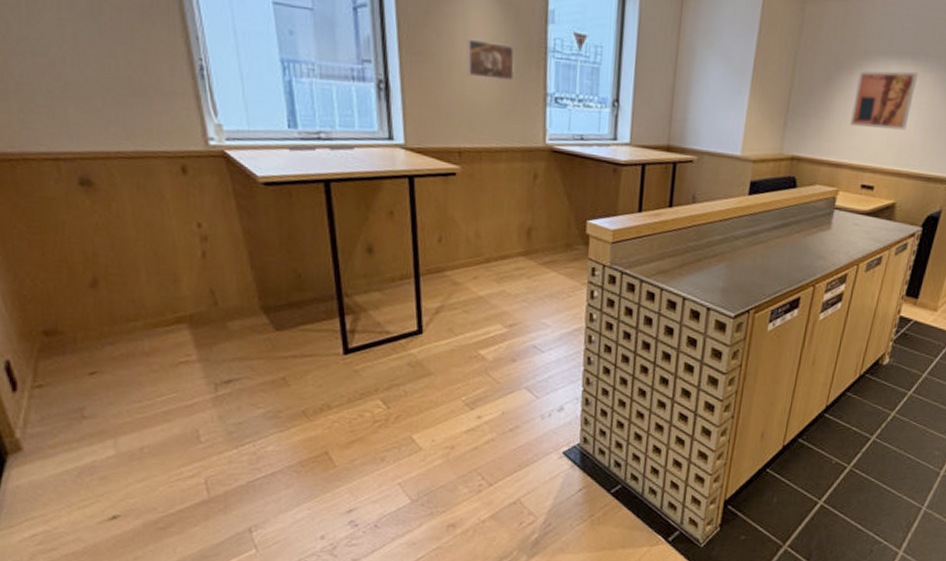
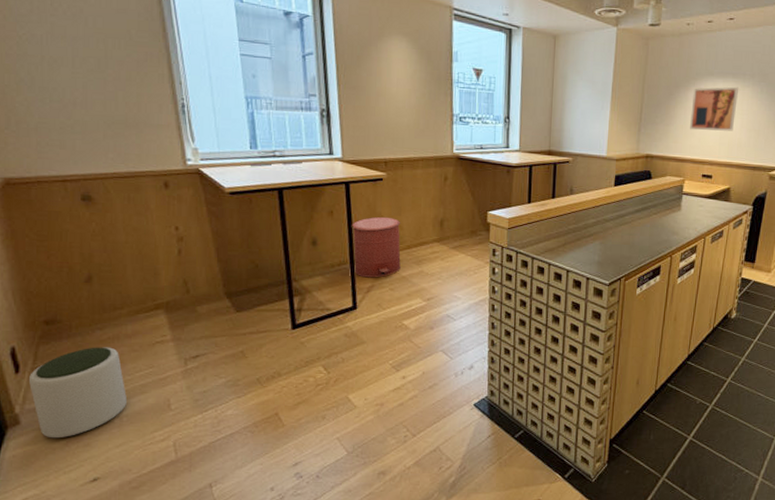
plant pot: none [28,364,147,469] -> present [28,347,127,439]
trash can: none [416,221,478,297] -> present [351,217,401,278]
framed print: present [466,38,515,81] -> none [390,75,428,106]

